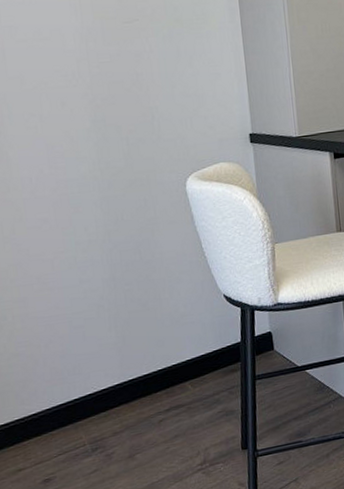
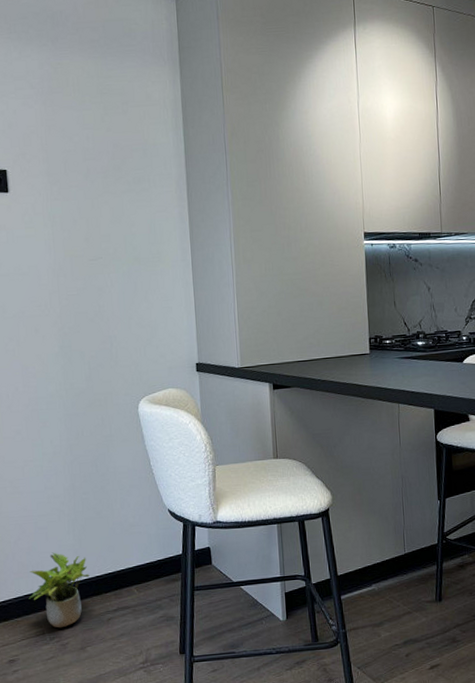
potted plant: none [64,353,137,438] -> present [28,552,90,628]

